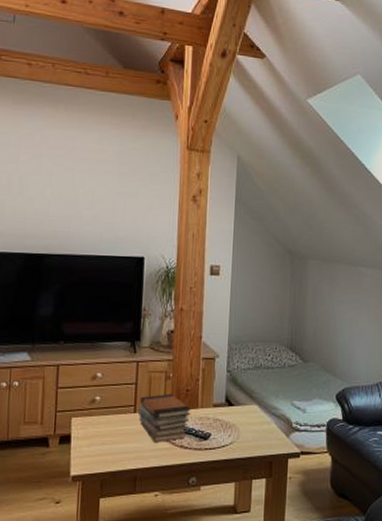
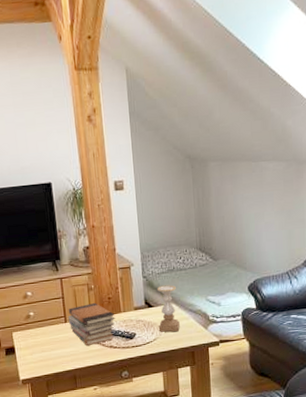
candle holder: none [236,383,261,437] -> present [156,285,180,332]

